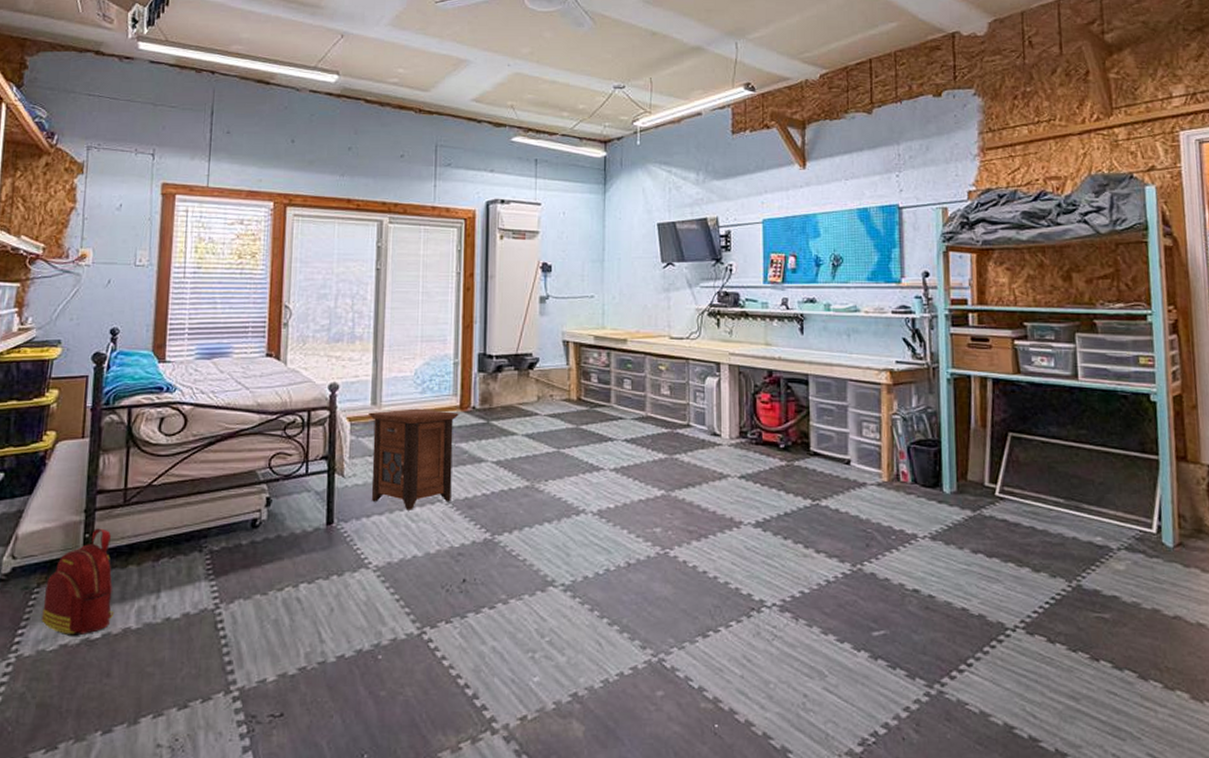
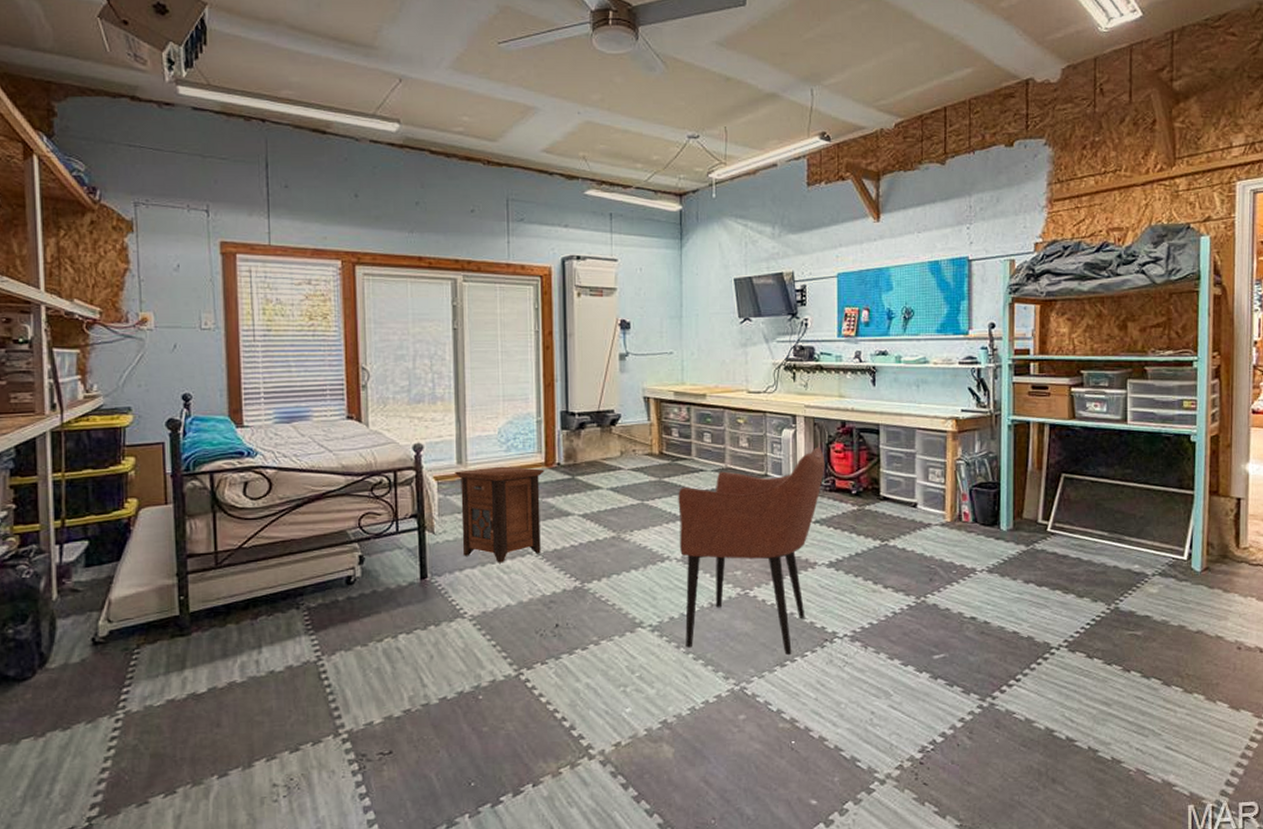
backpack: present [42,528,115,637] -> none [145,590,218,693]
armchair: none [595,396,751,625] -> present [678,446,825,656]

